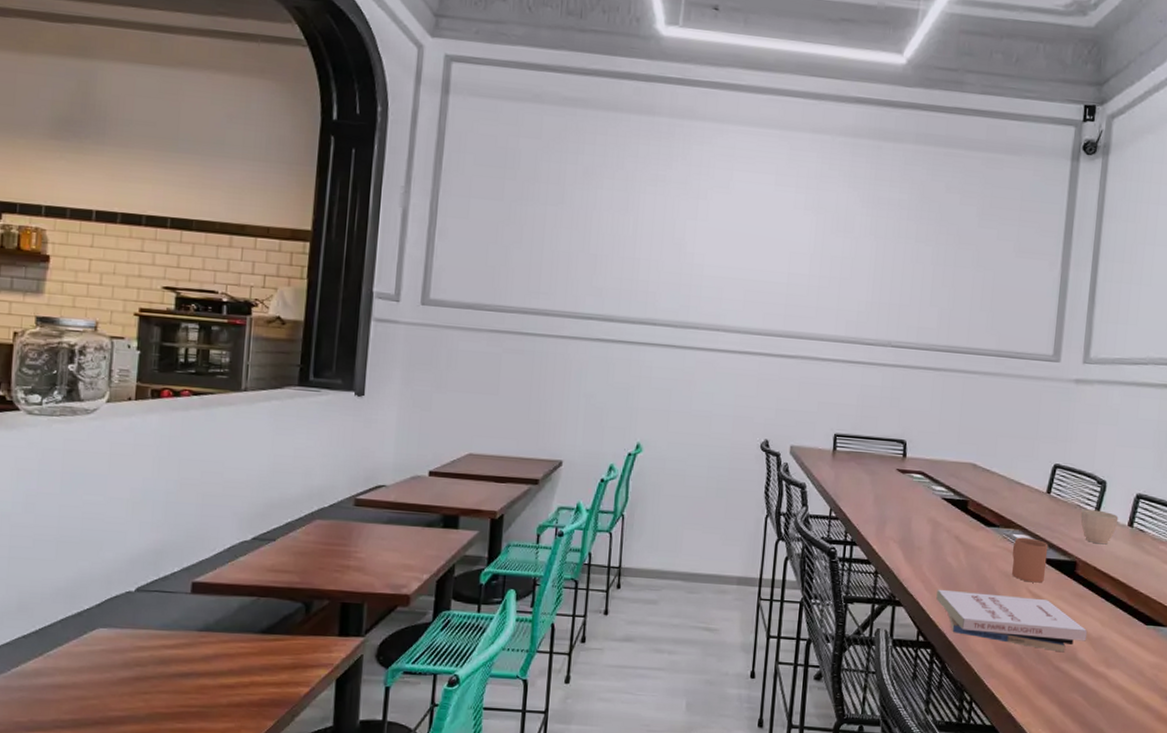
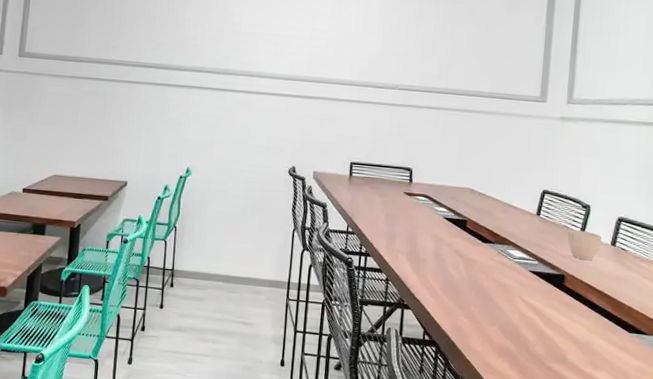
books: present [936,589,1088,653] -> none [440,295,576,355]
cup: present [1011,537,1048,583] -> none [506,252,539,293]

